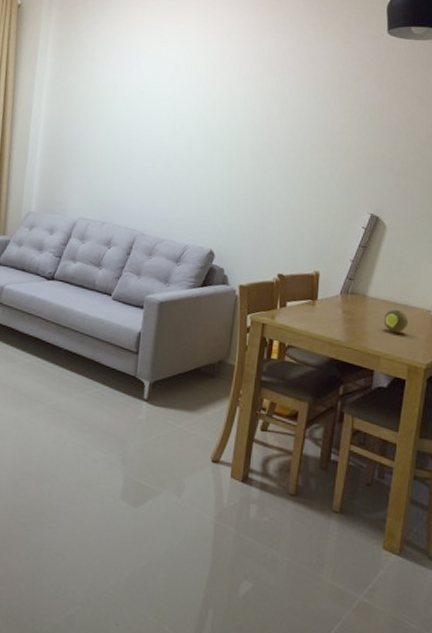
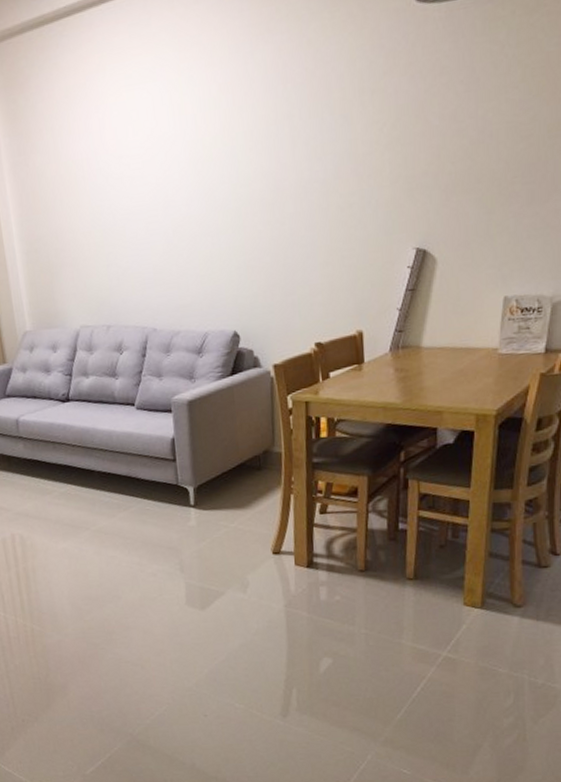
fruit: present [383,309,409,333] -> none [443,354,473,382]

